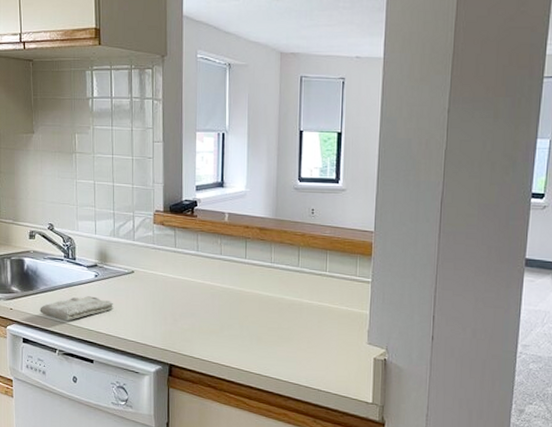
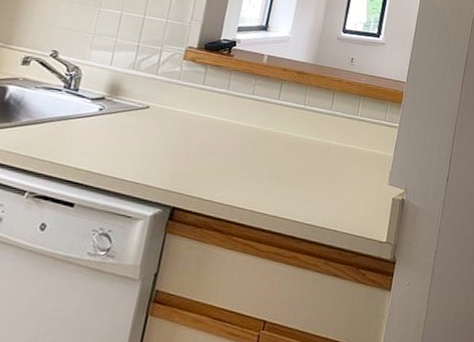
washcloth: present [40,296,114,321] -> none [14,131,117,159]

